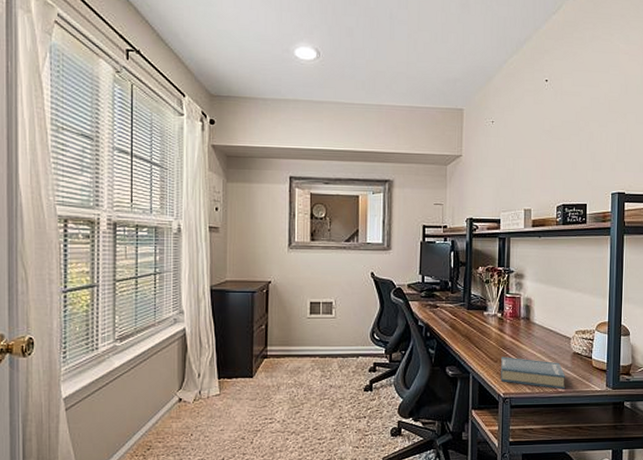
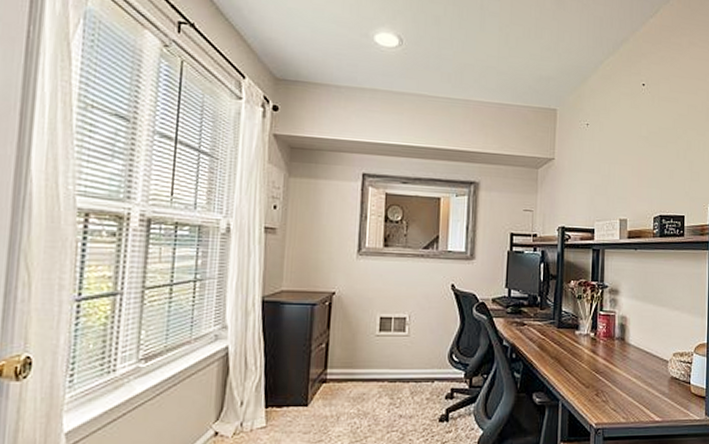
hardback book: present [501,356,566,390] -> none [593,381,663,419]

